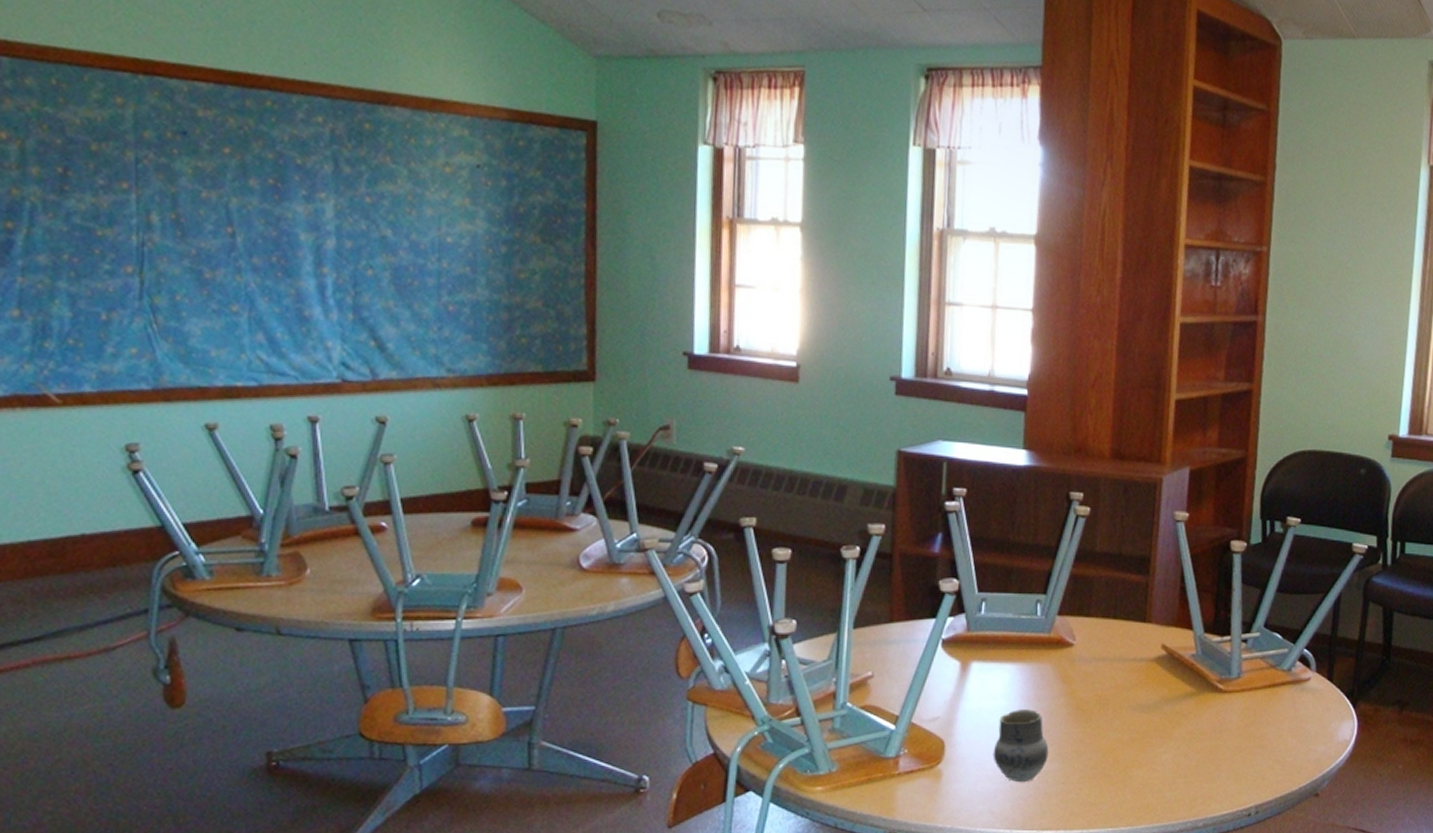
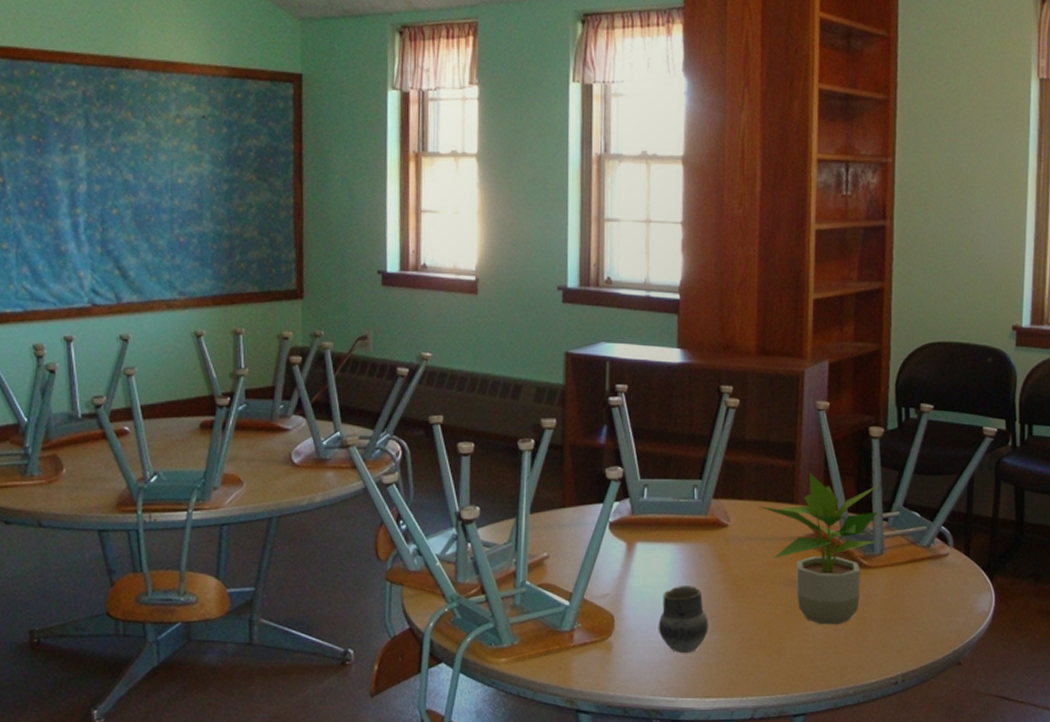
potted plant: none [1108,589,1238,753] -> present [759,473,878,625]

